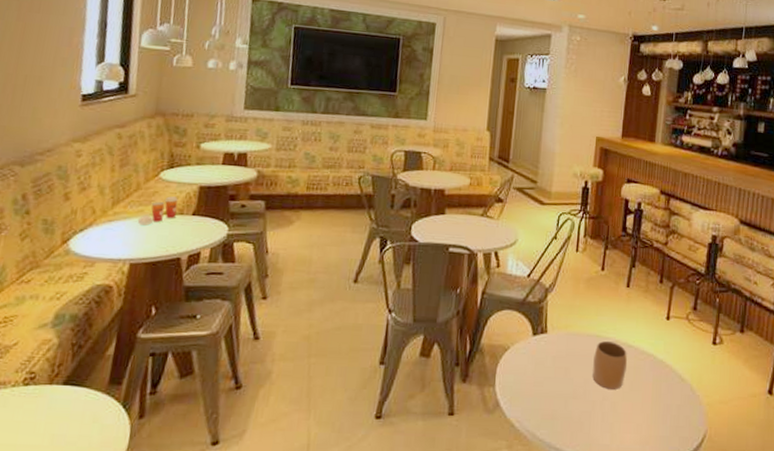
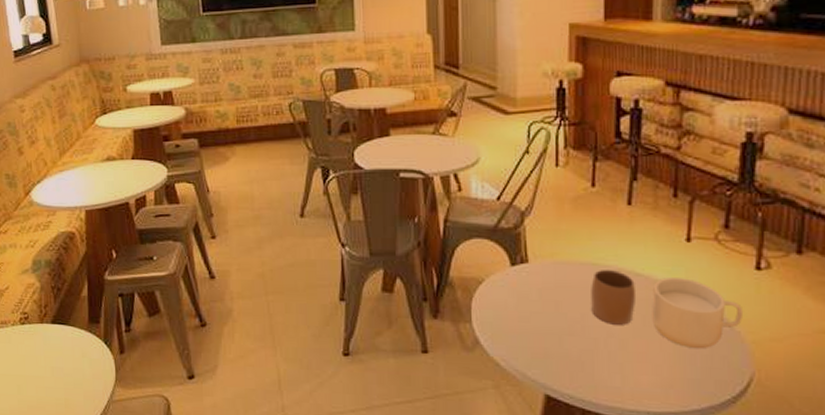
beverage cup: present [138,196,178,227] -> none [85,142,117,174]
cup: none [637,349,702,411] -> present [652,278,742,349]

